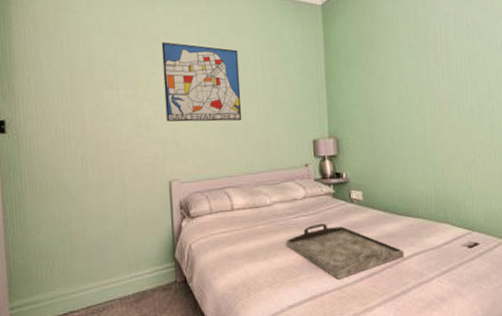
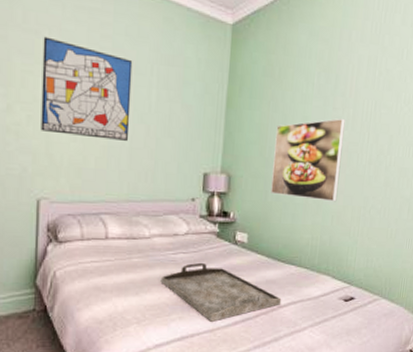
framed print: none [375,72,445,152] -> present [271,118,345,202]

